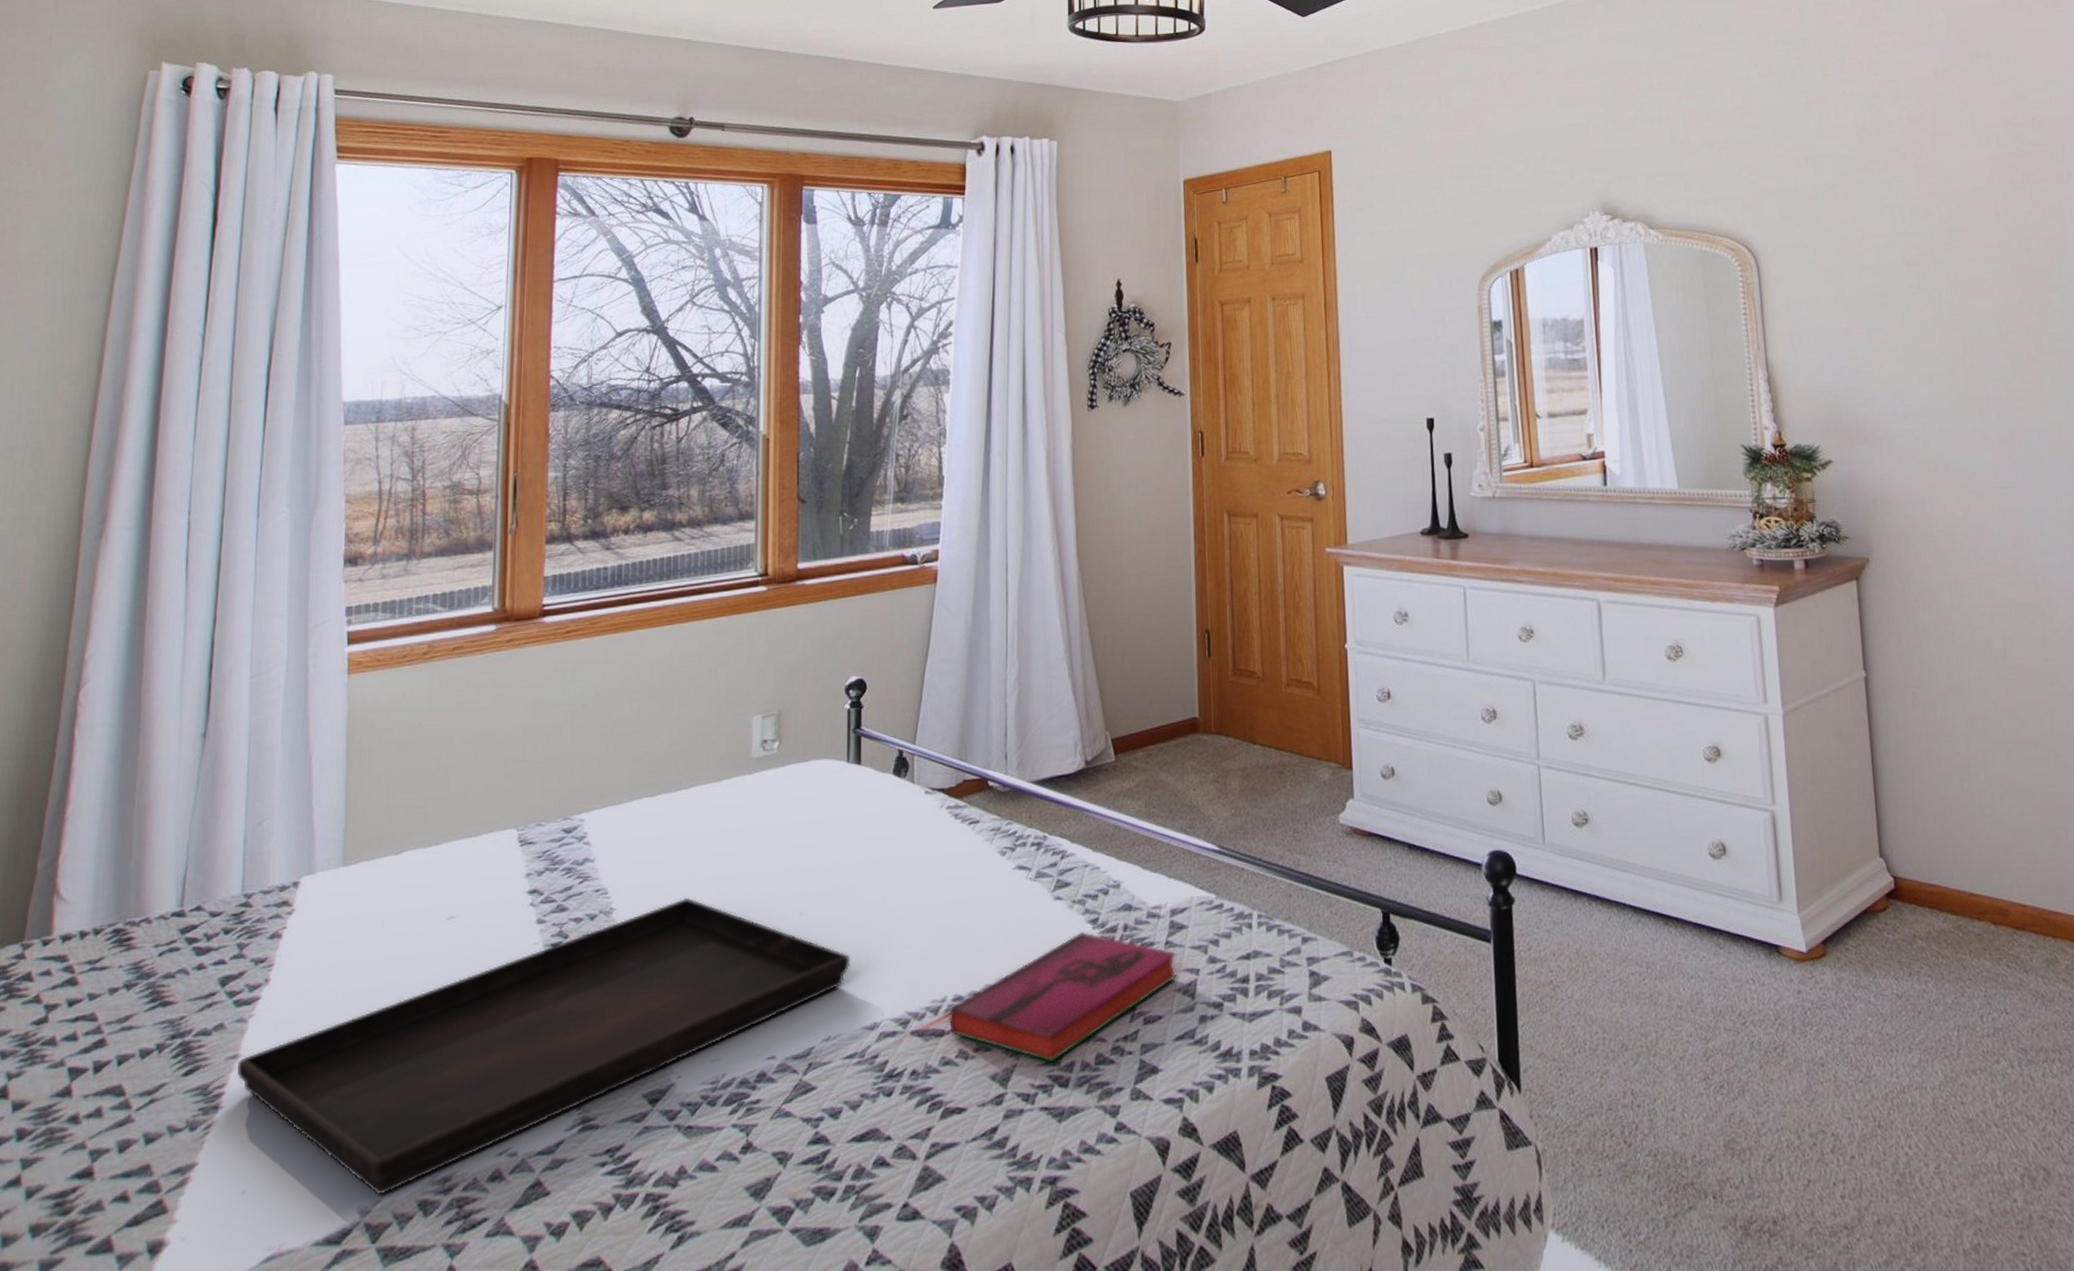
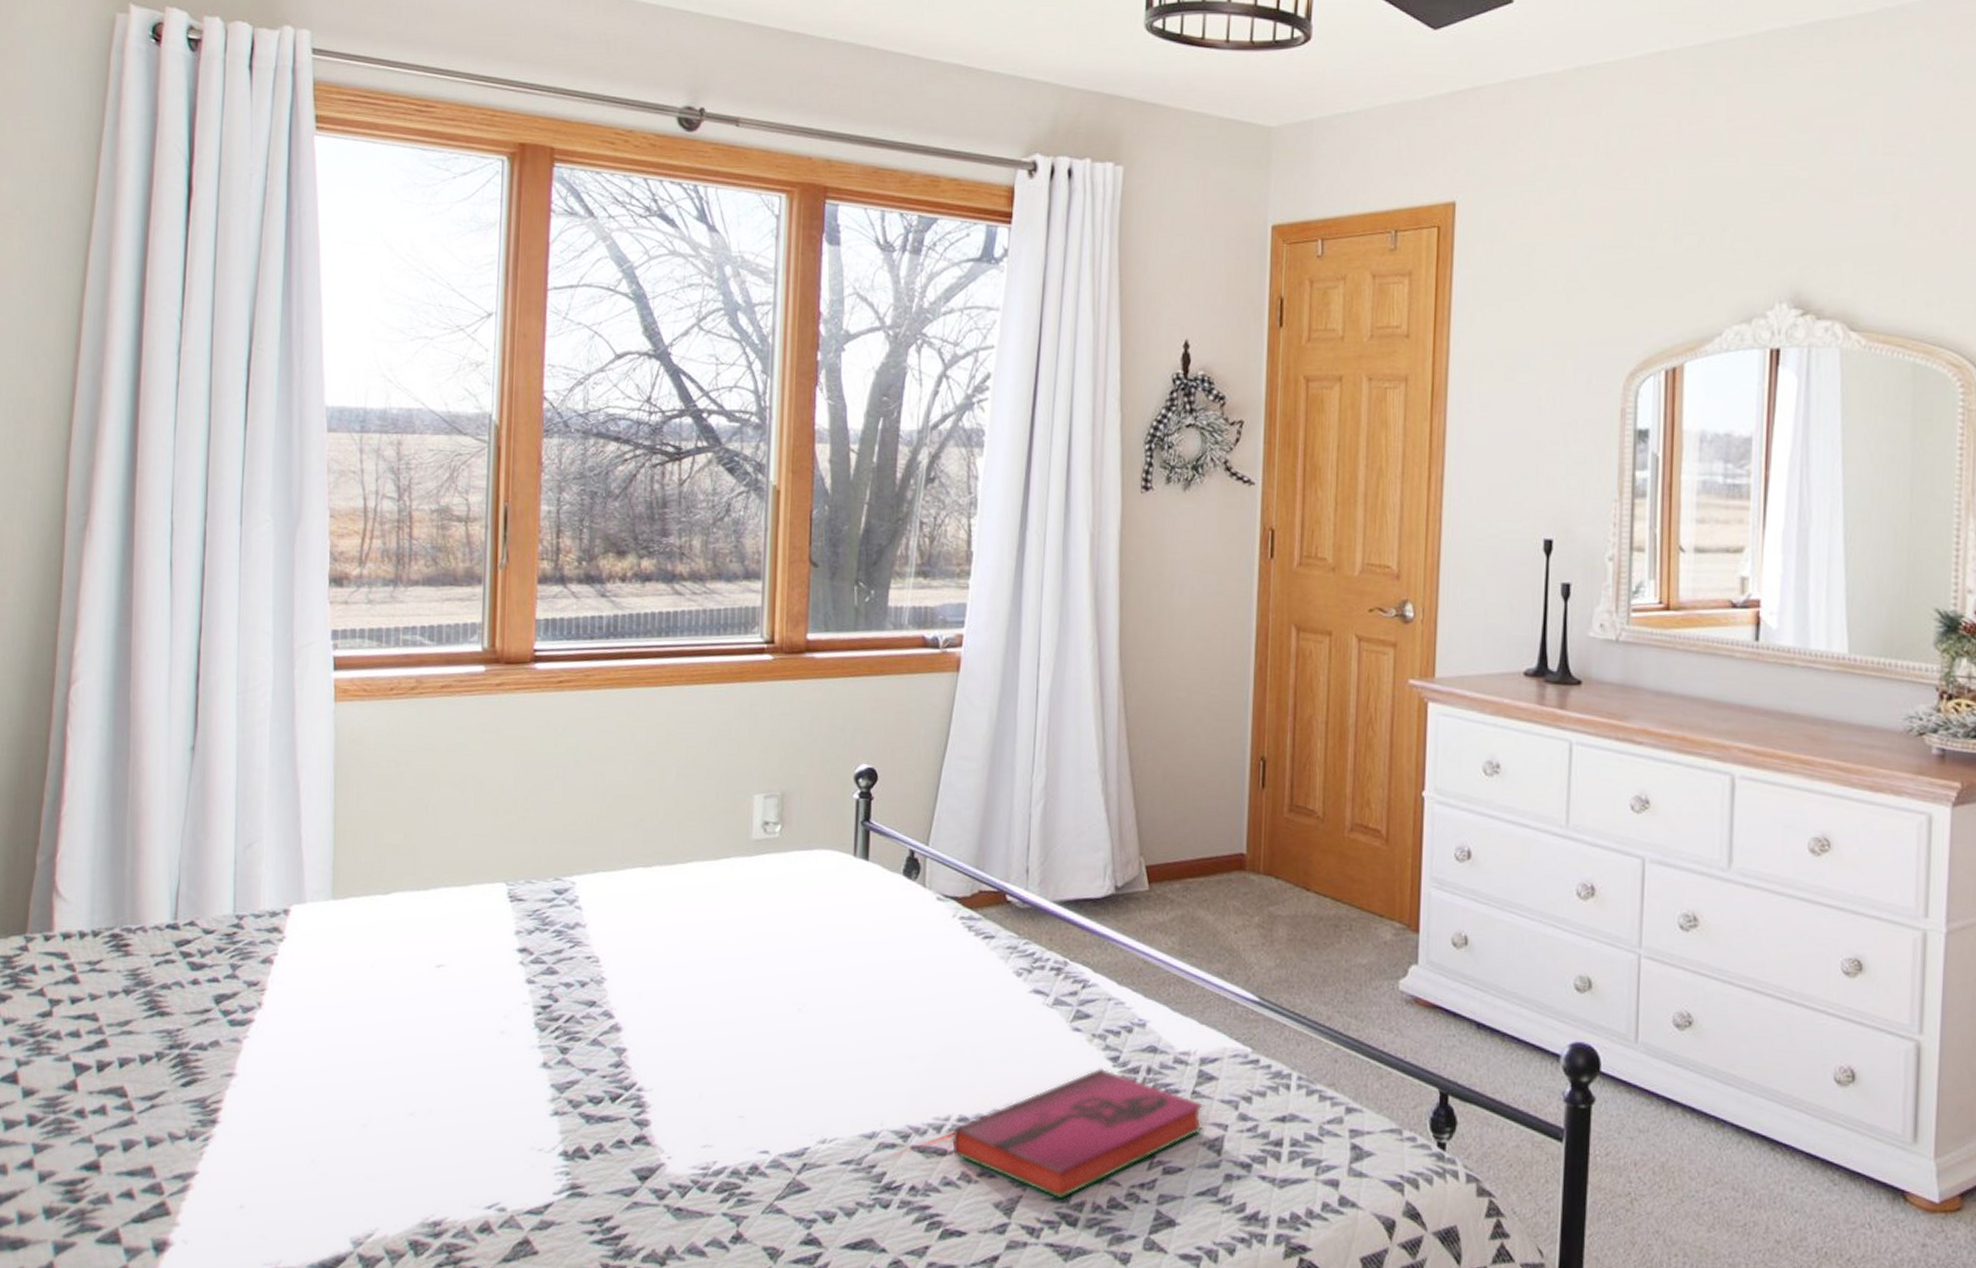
serving tray: present [237,897,851,1195] -> none [232,976,851,1230]

